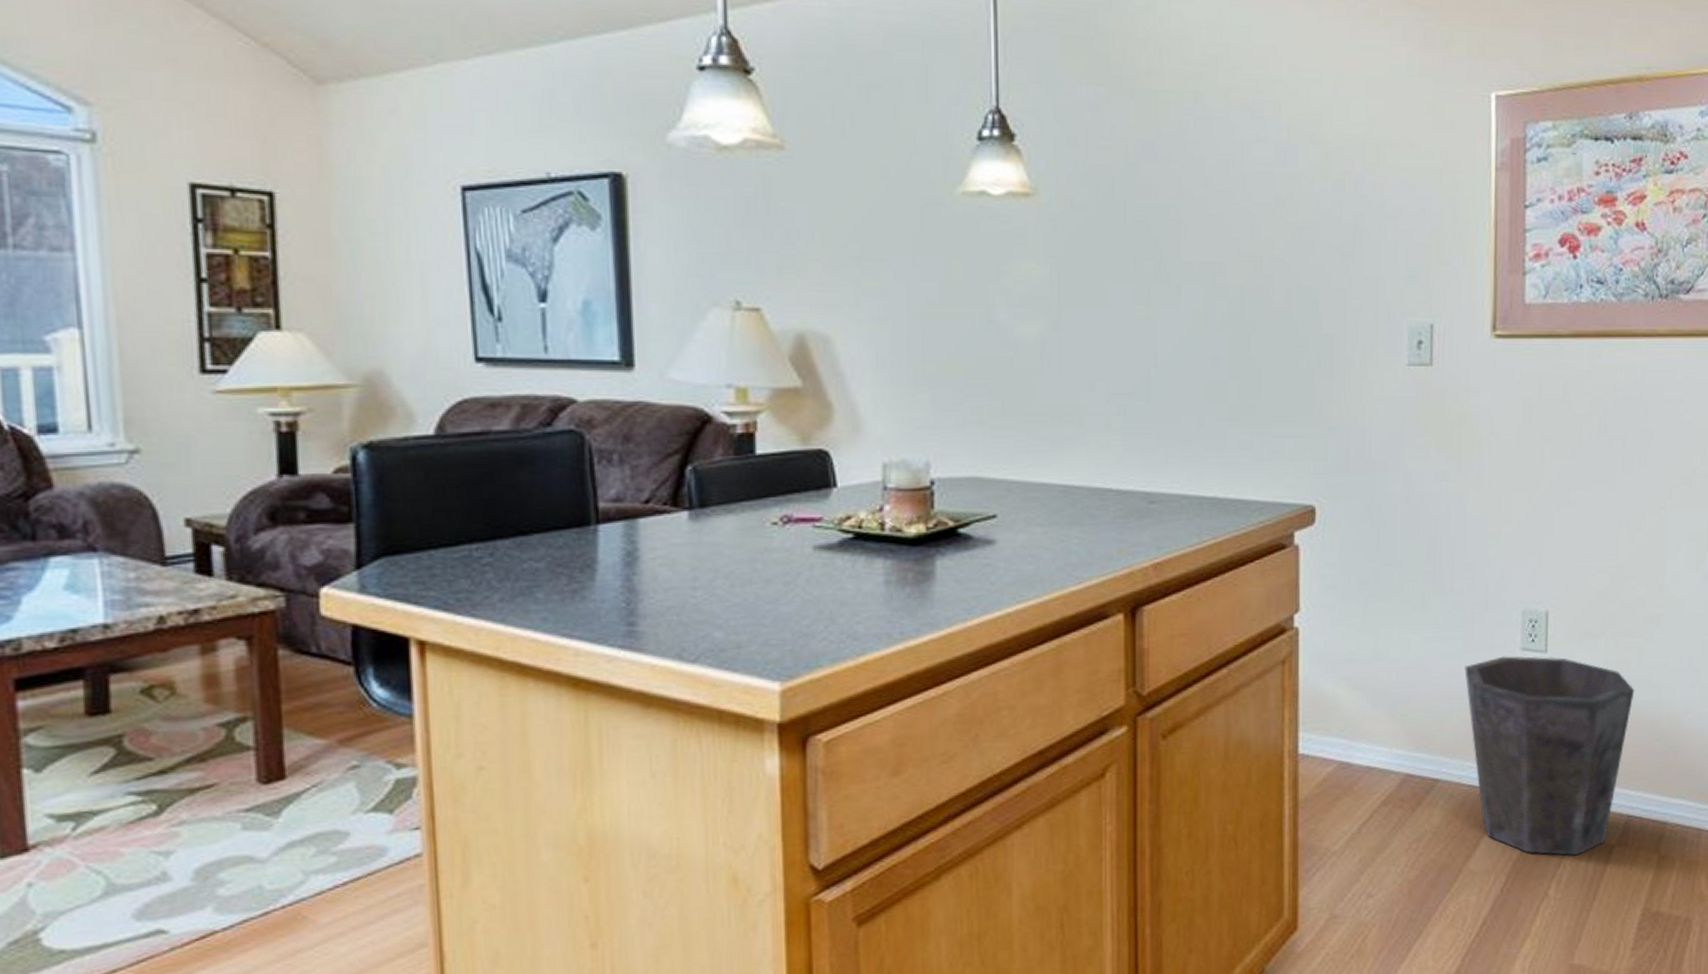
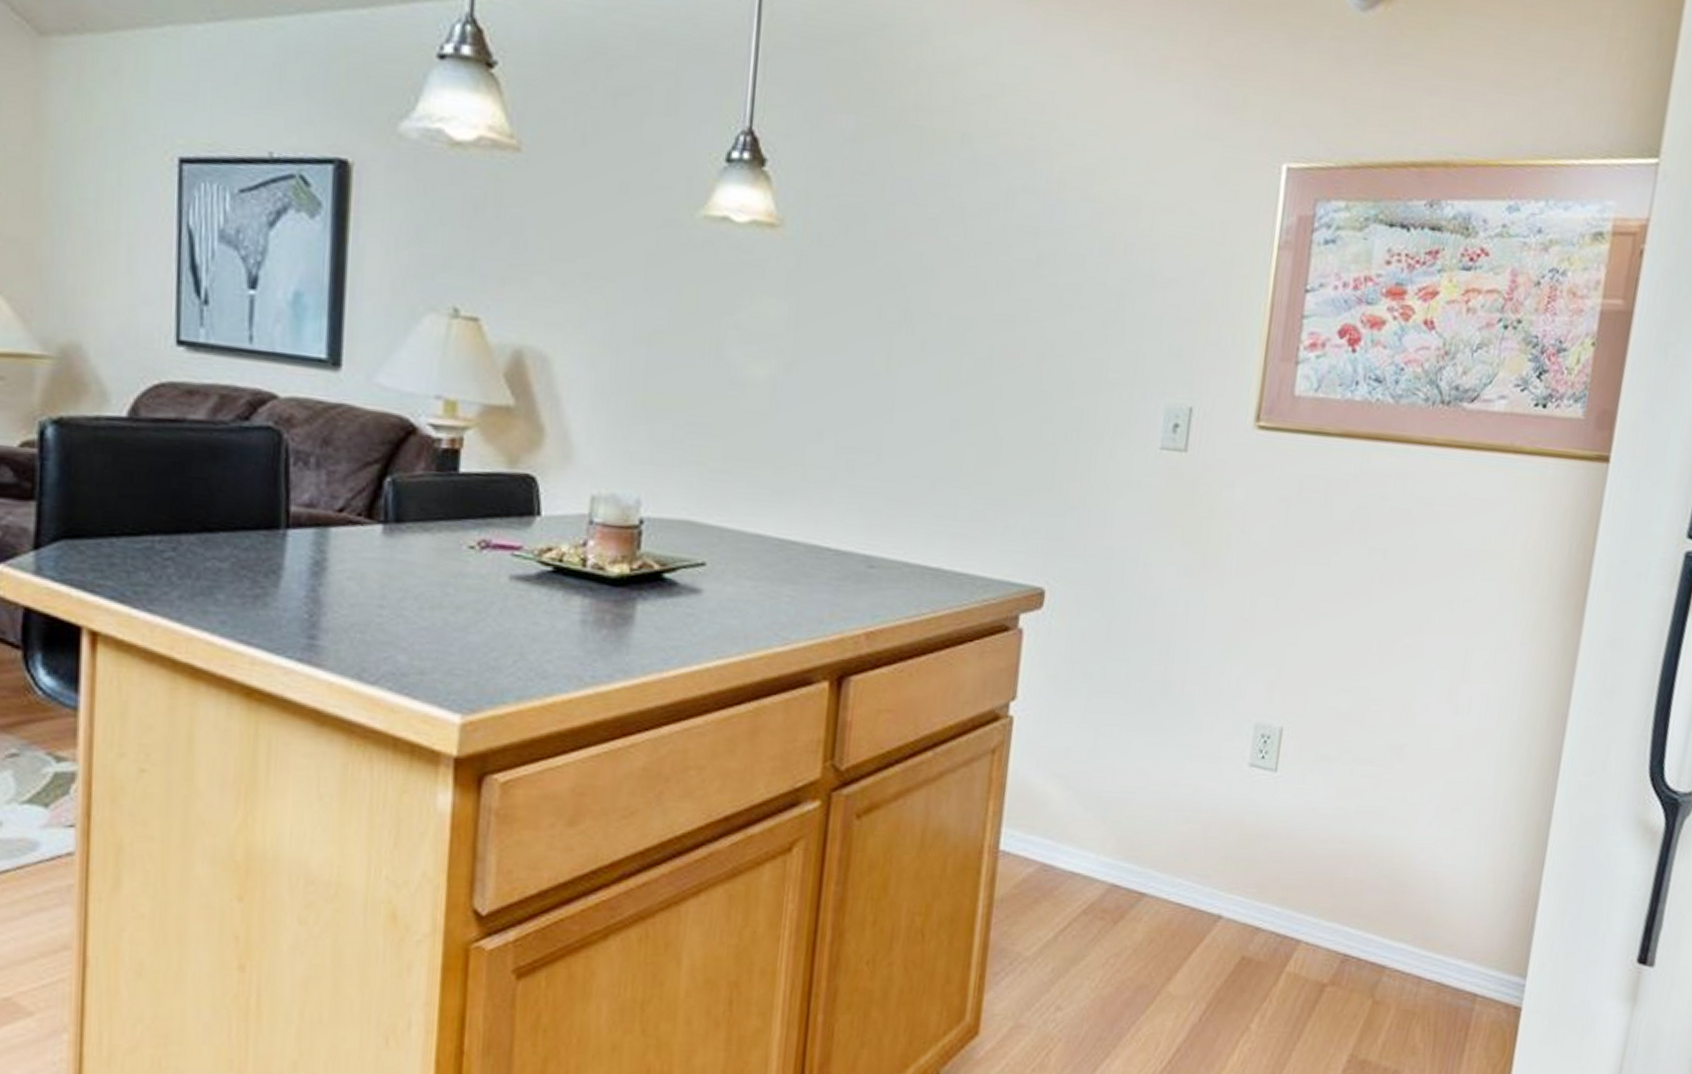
waste bin: present [1464,656,1635,856] -> none [1186,770,1367,991]

